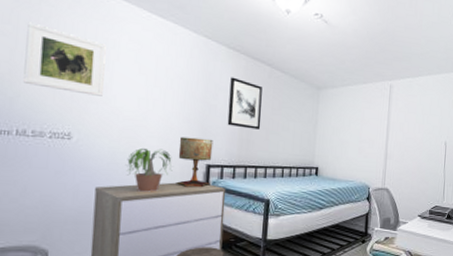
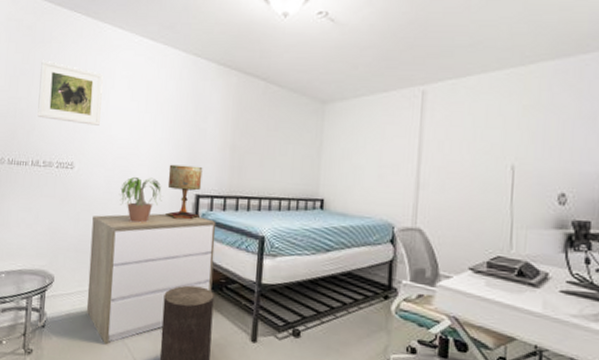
wall art: present [227,77,262,130] -> none [217,96,256,155]

